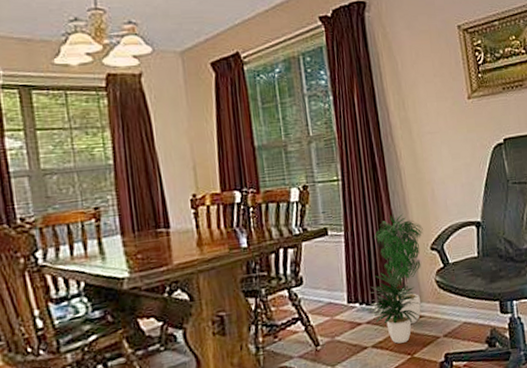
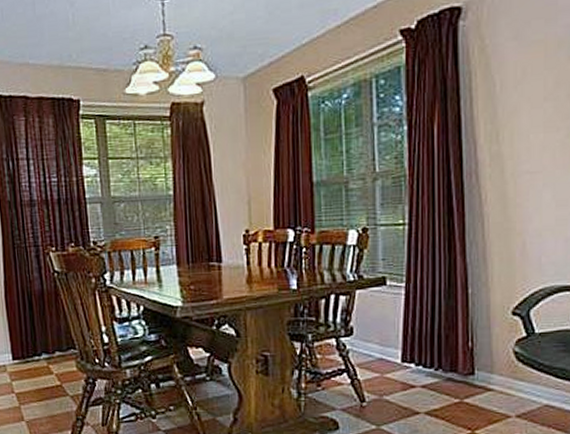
potted plant: present [367,212,424,344] -> none [424,266,505,415]

